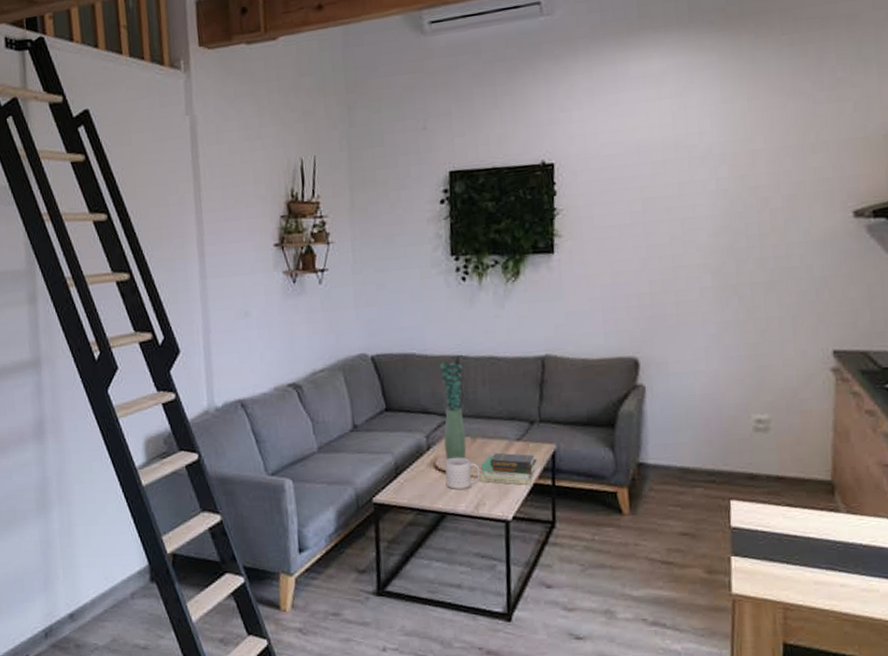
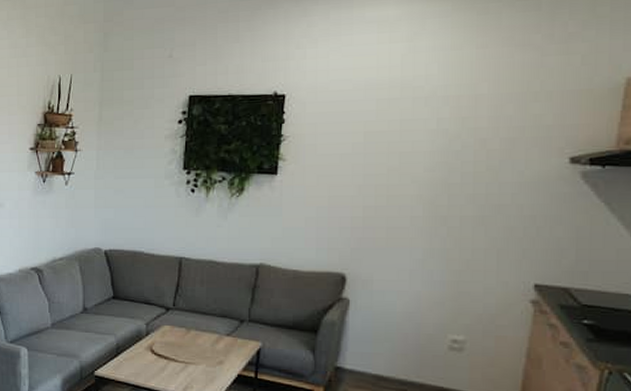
vase: present [439,357,467,460] -> none [162,257,184,347]
mug: present [445,457,480,489] -> none [159,344,191,372]
books: present [479,452,539,485] -> none [190,344,244,375]

